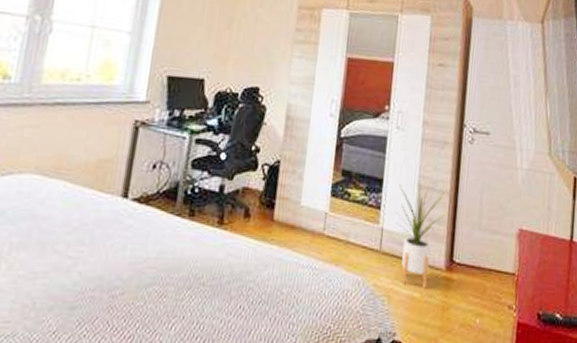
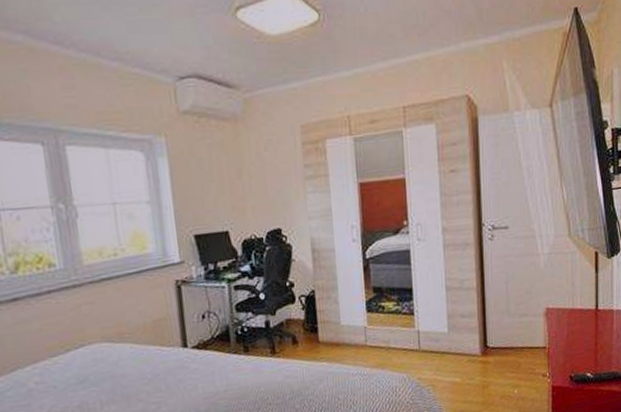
house plant: present [395,181,450,289] -> none [428,282,479,374]

